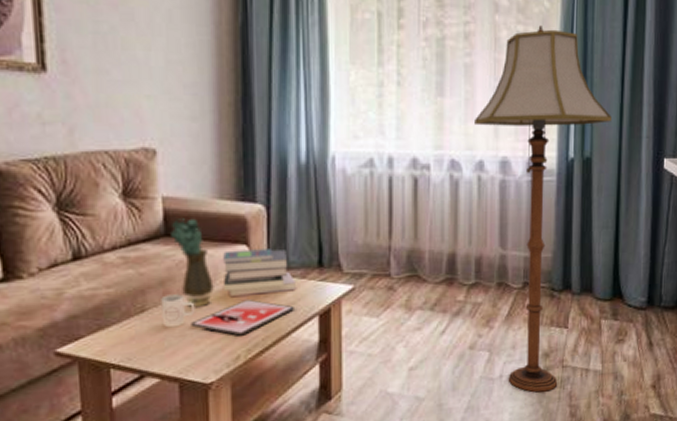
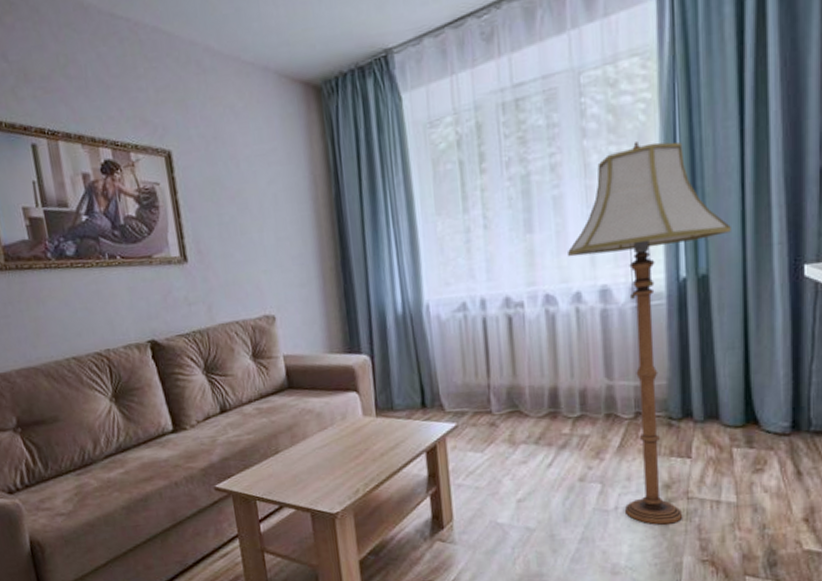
mug: present [161,294,195,328] -> none [290,437,319,466]
vase: present [171,215,216,307] -> none [293,370,333,448]
tablet: present [191,300,294,336] -> none [315,440,403,472]
books: present [222,249,297,298] -> none [336,394,404,439]

